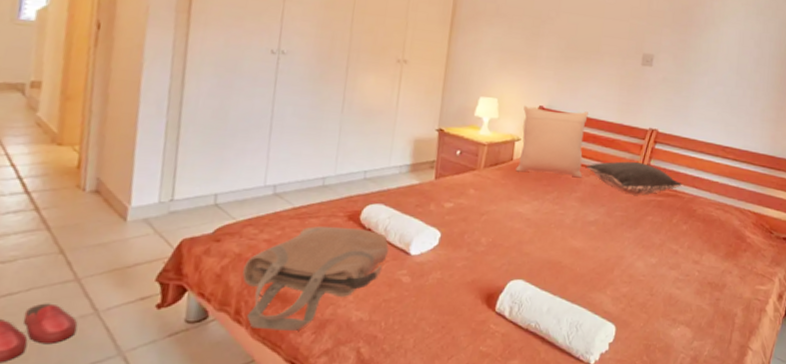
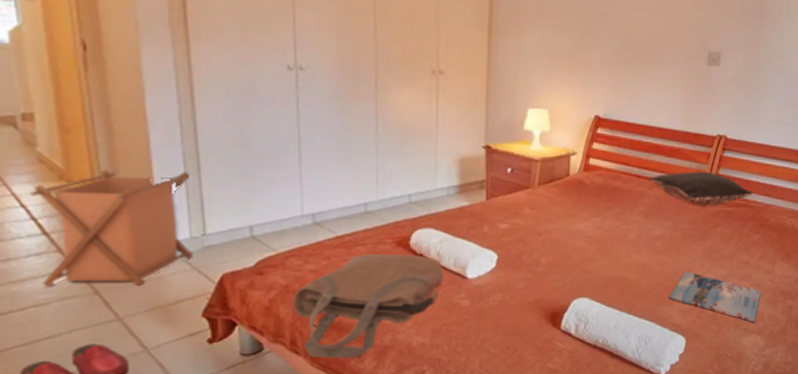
laundry basket: none [13,135,168,247] -> present [30,169,194,287]
pillow: present [515,105,588,178] -> none [573,115,650,192]
magazine: none [601,258,690,313] -> present [669,271,762,322]

